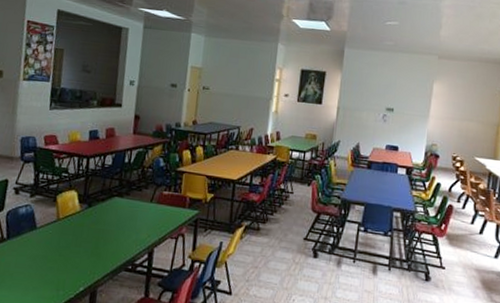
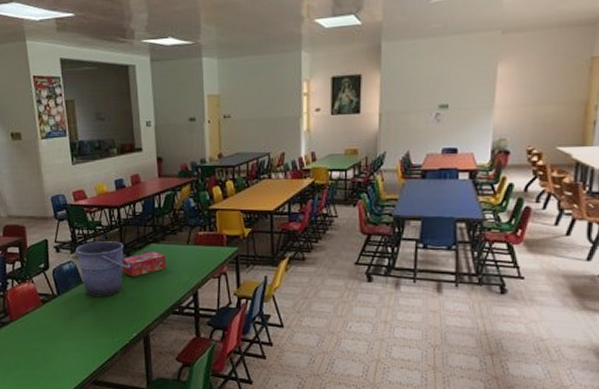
bucket: none [36,188,91,247] -> present [76,241,131,298]
tissue box: none [81,205,127,229] -> present [122,251,167,277]

